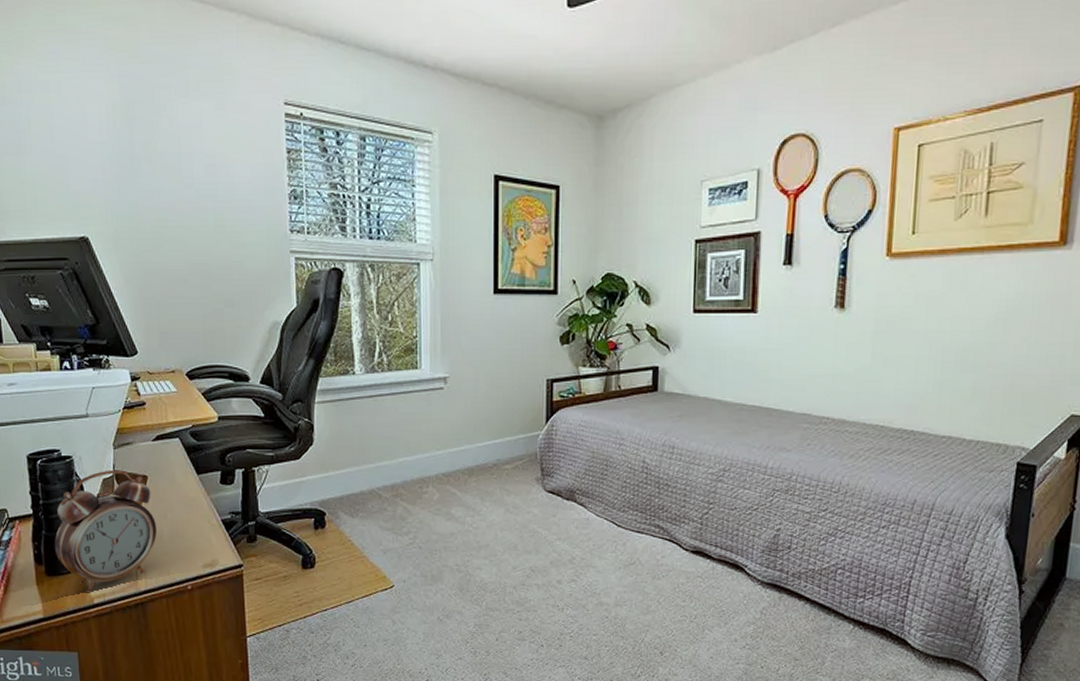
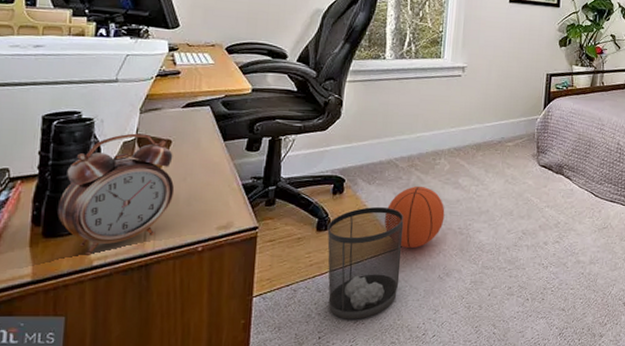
waste bin: none [313,541,395,663] -> present [327,206,404,319]
basketball: none [373,518,439,587] -> present [385,186,445,248]

